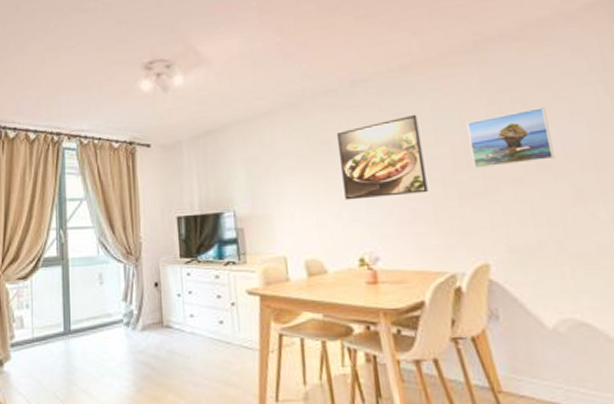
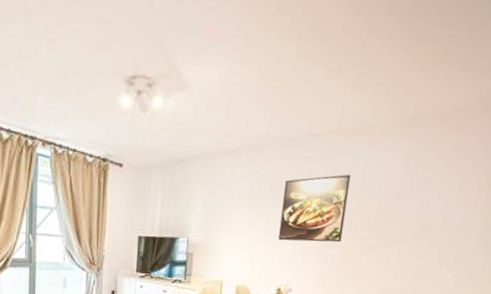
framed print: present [466,107,555,169] -> none [379,184,443,229]

